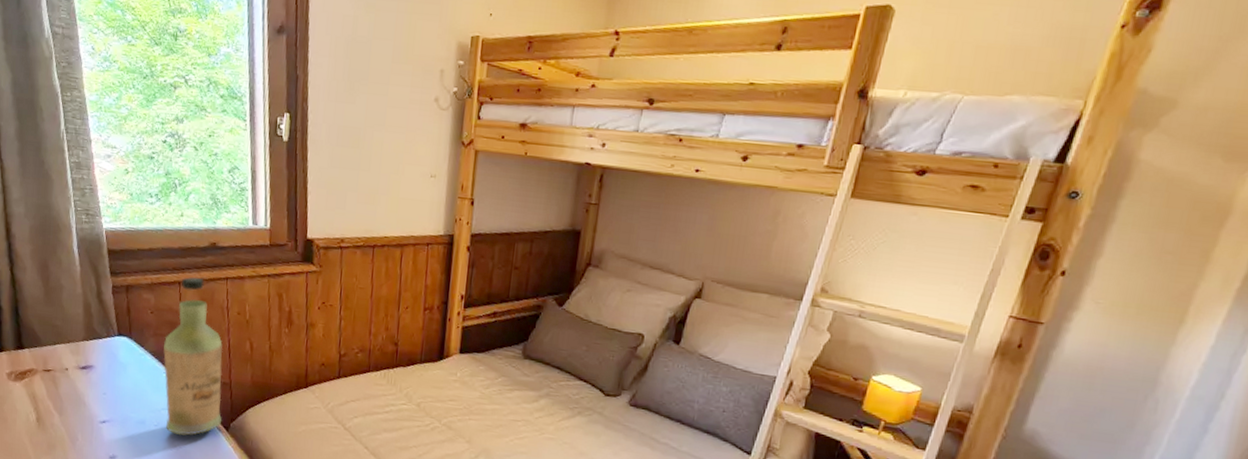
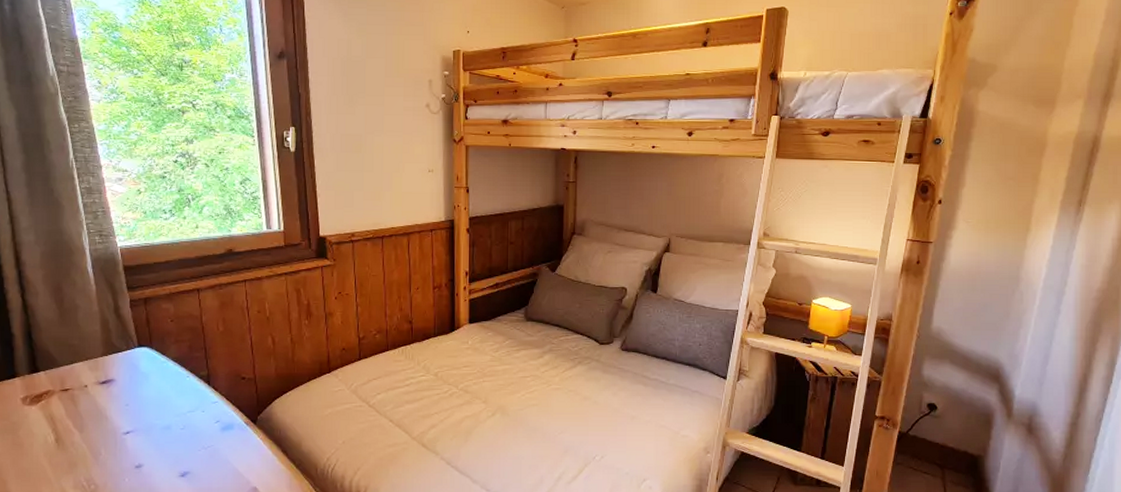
bottle: present [163,277,223,436] -> none [186,282,249,434]

